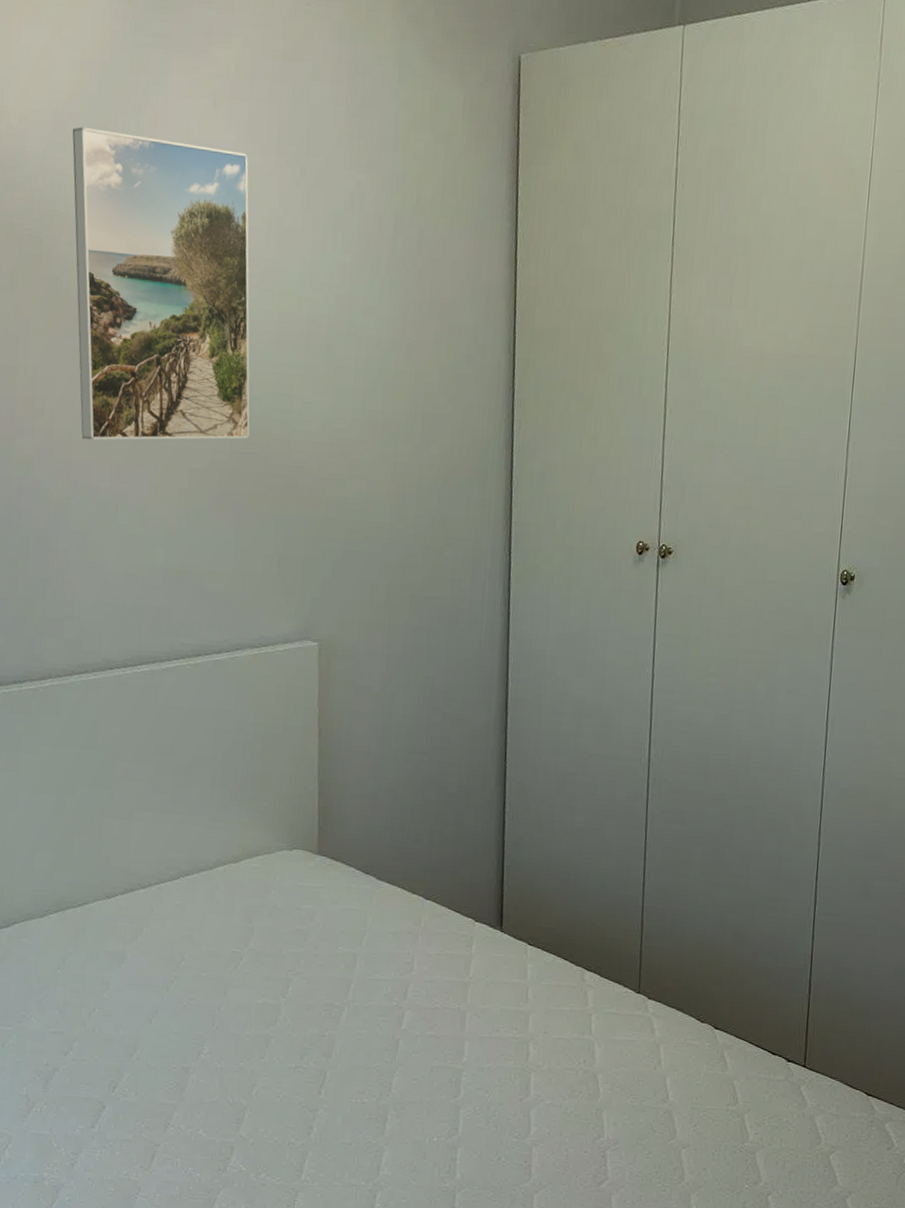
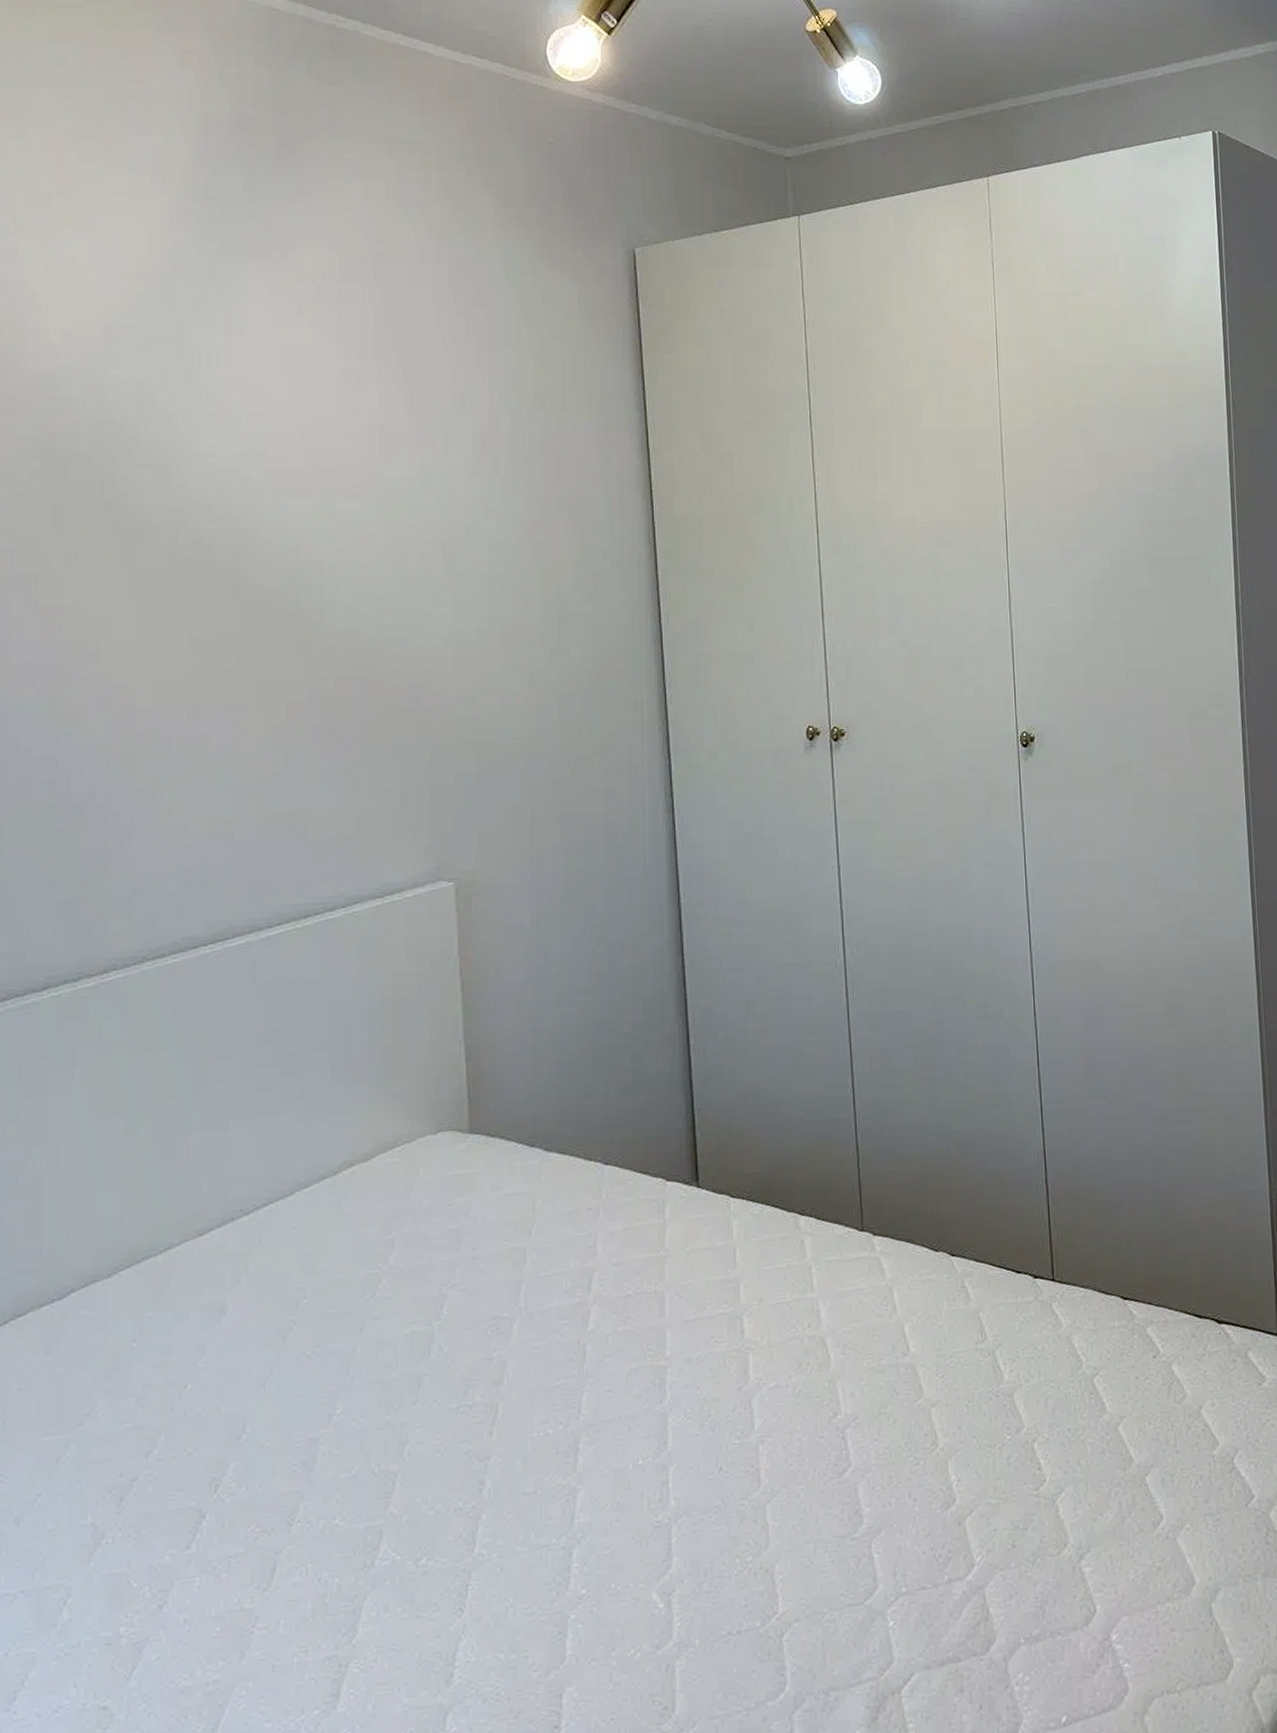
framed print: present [72,127,250,441] -> none [127,340,359,682]

